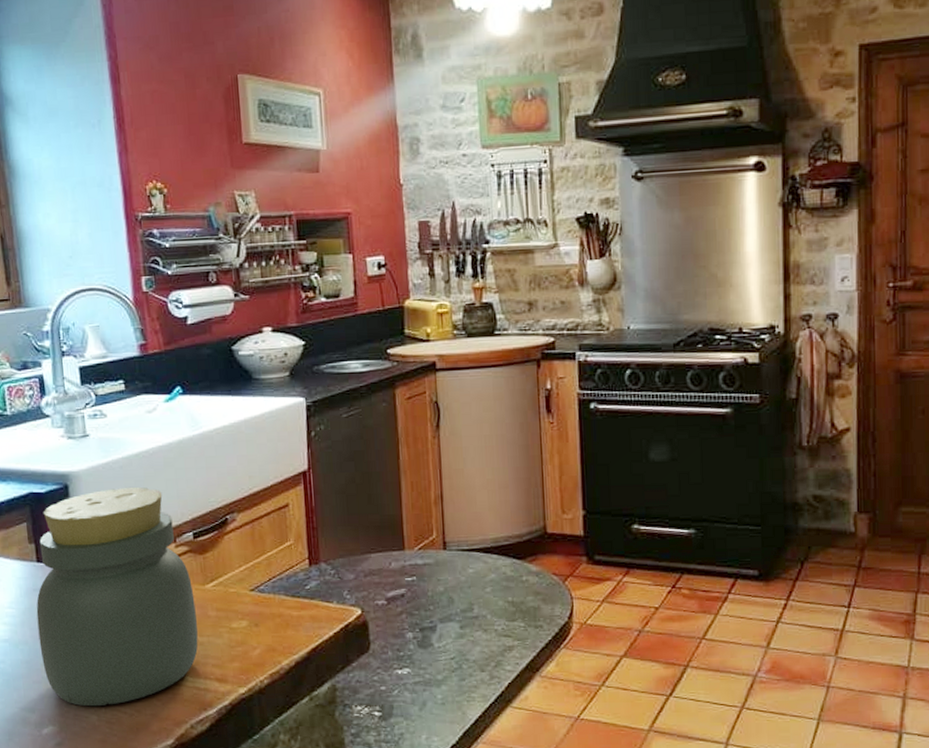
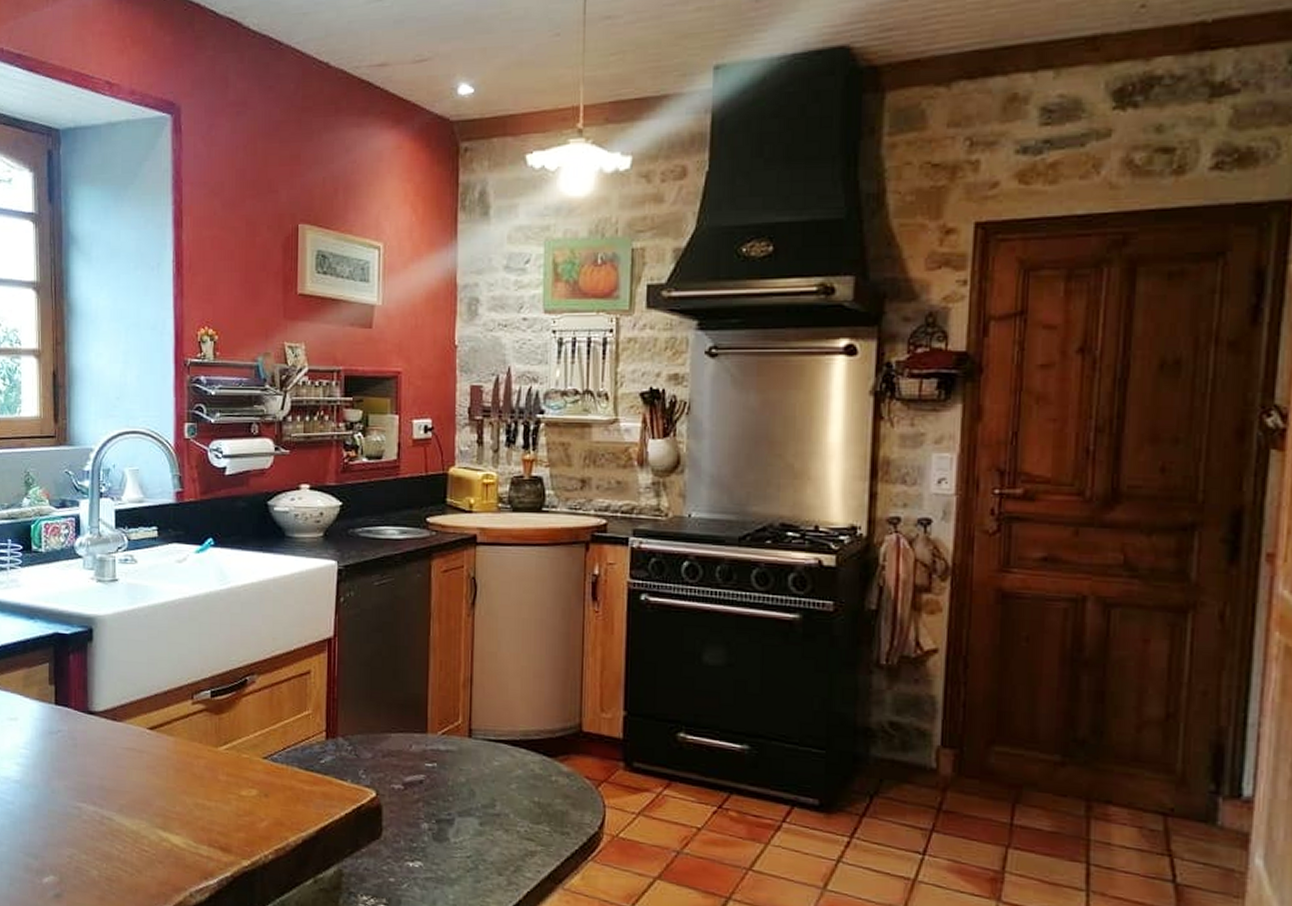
jar: present [36,487,198,707] -> none [49,637,206,862]

